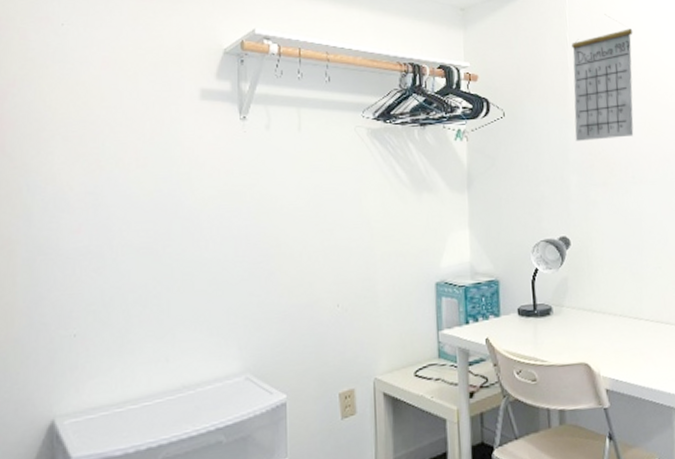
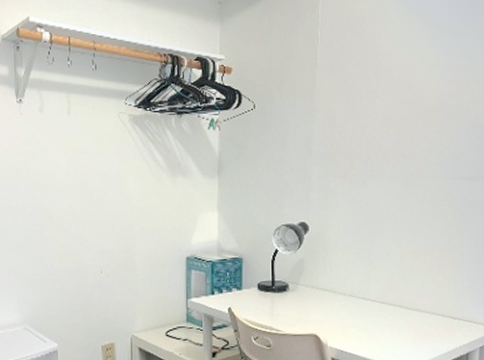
calendar: present [571,14,634,141] -> none [319,11,383,134]

